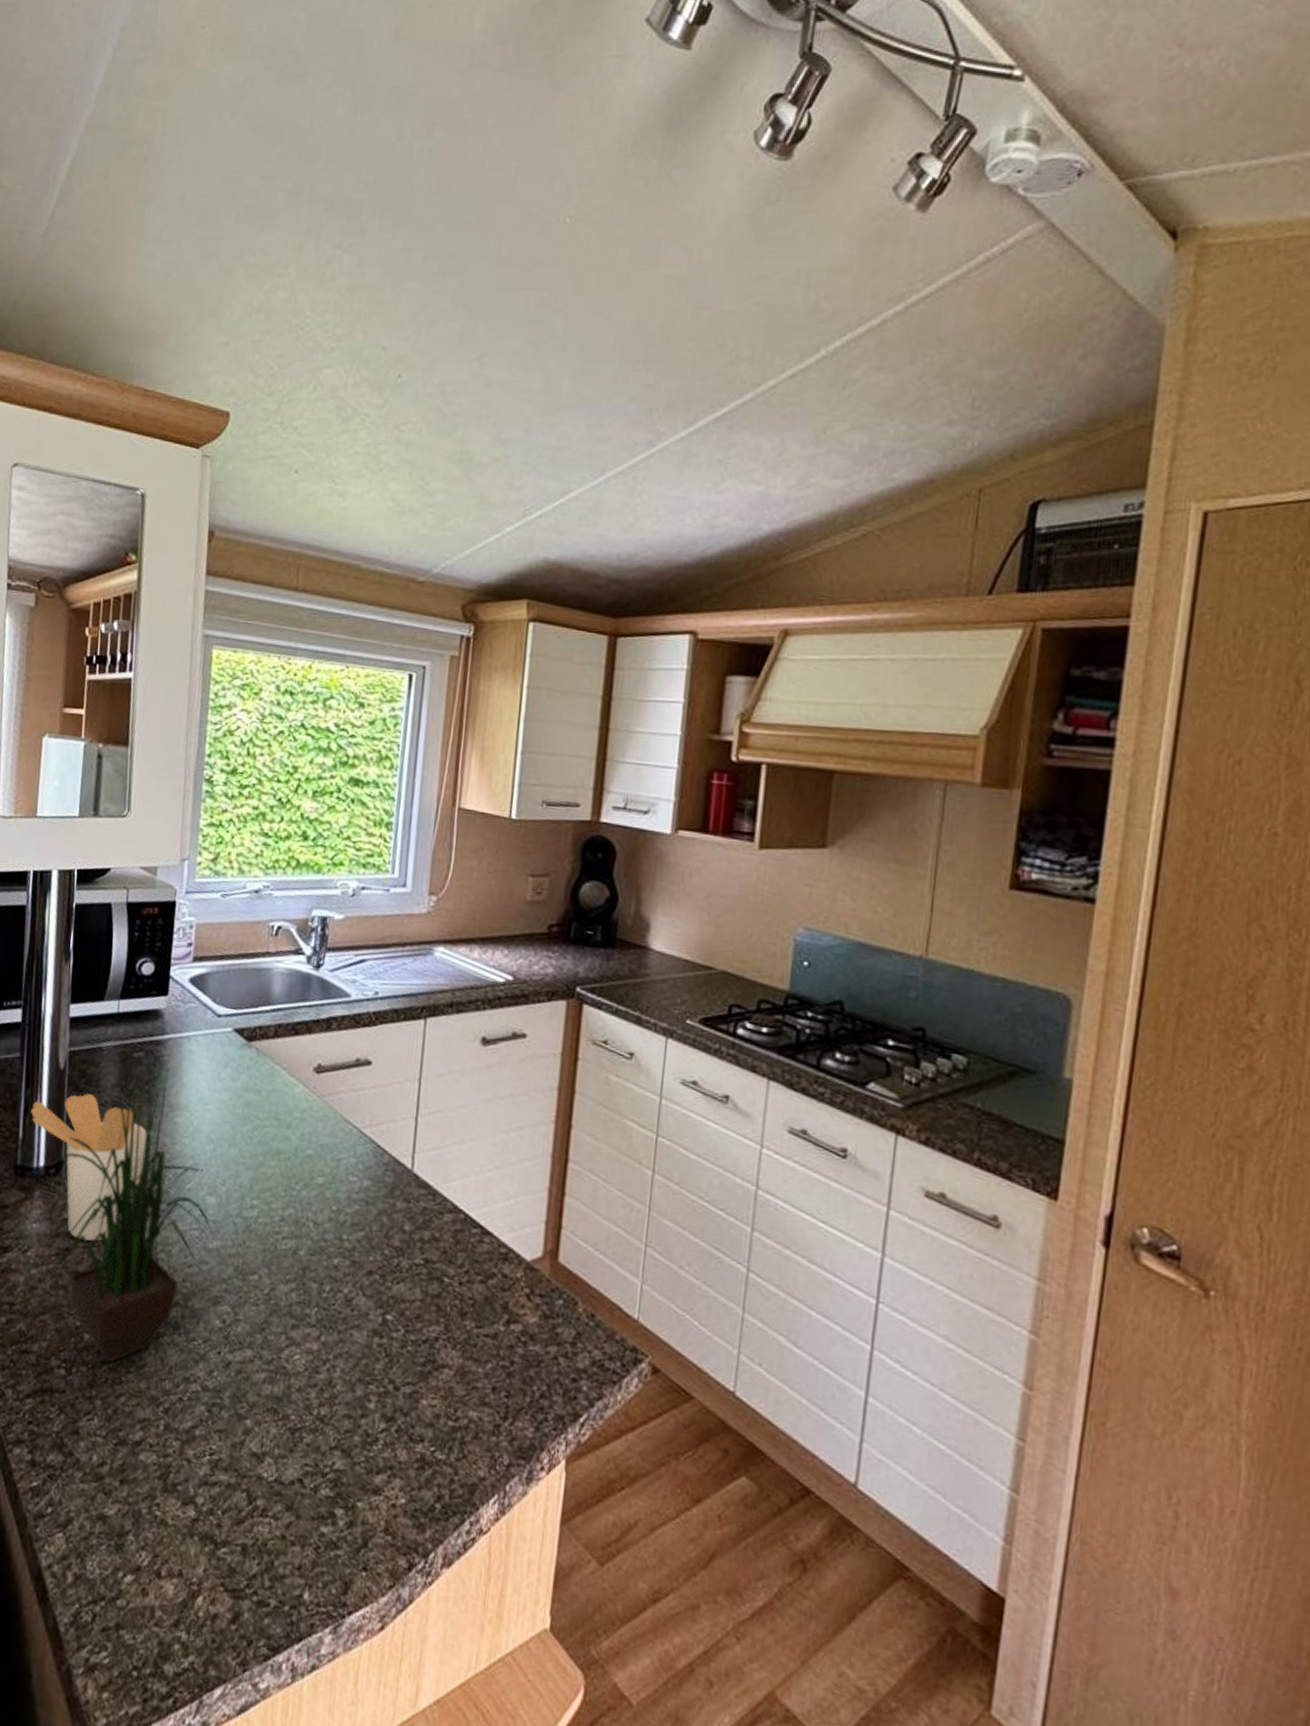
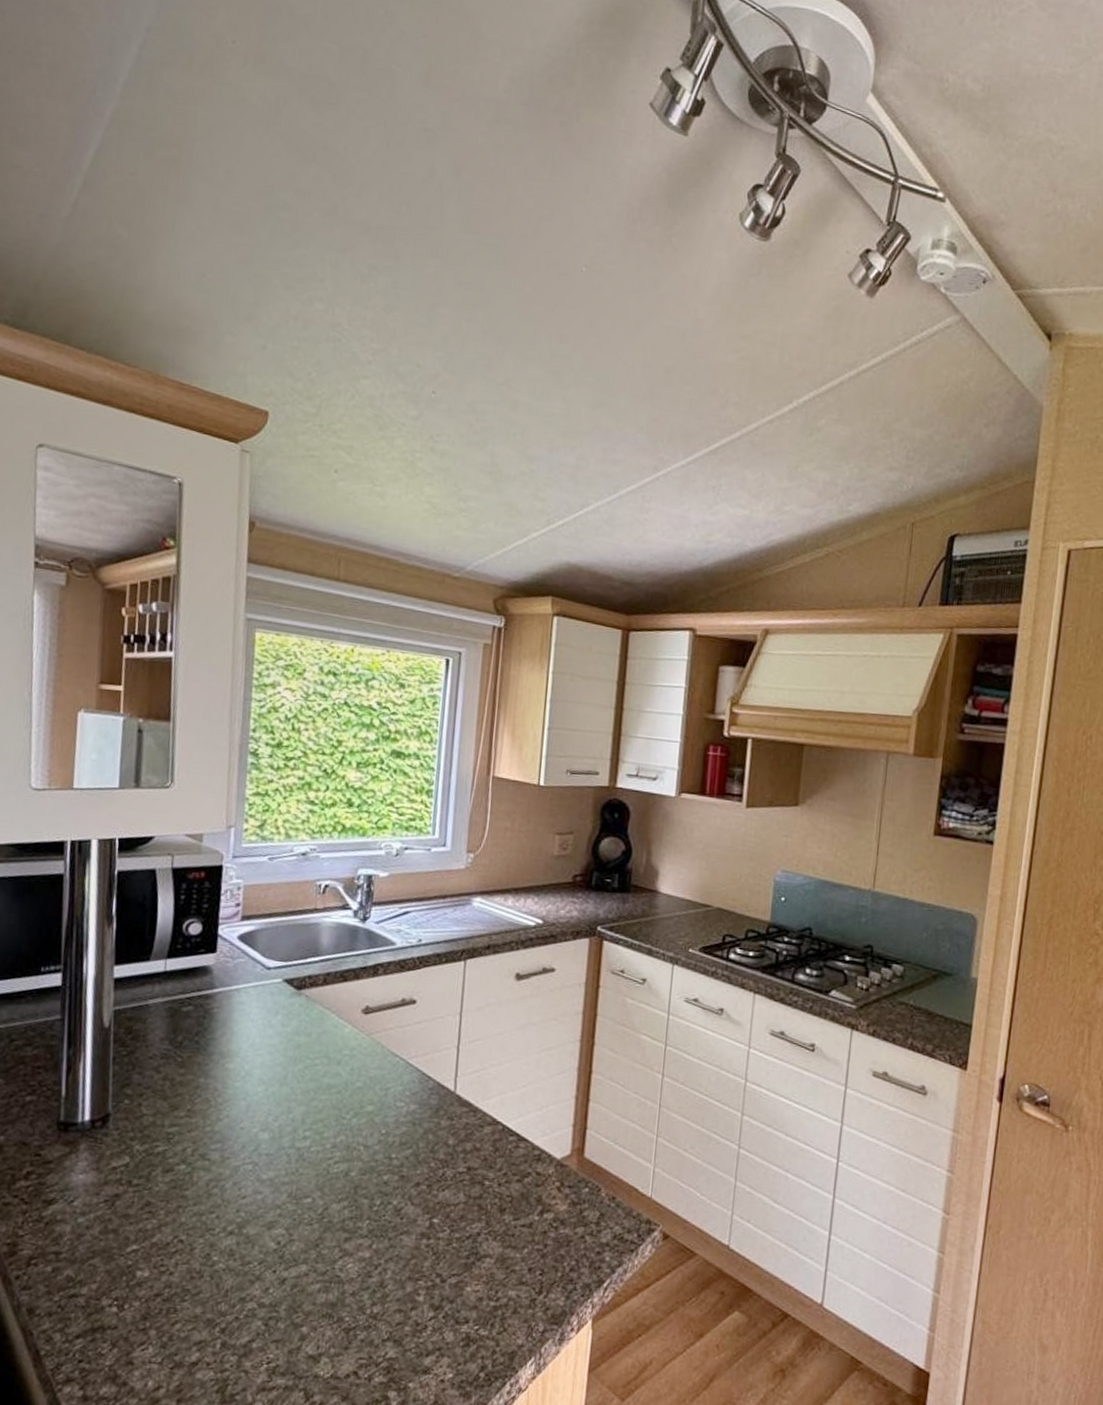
utensil holder: present [31,1093,147,1241] -> none [74,1048,197,1185]
potted plant: present [49,1040,214,1363] -> none [97,995,268,1295]

